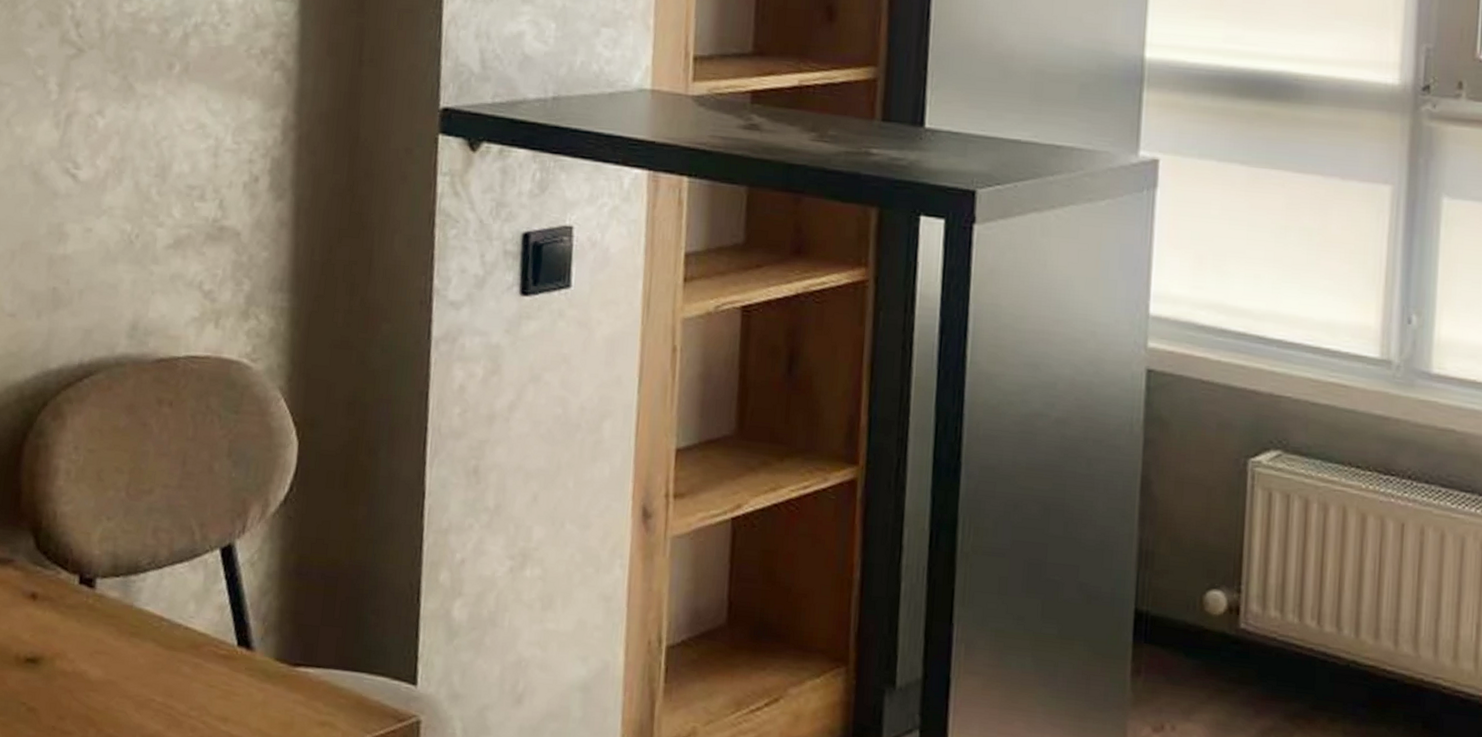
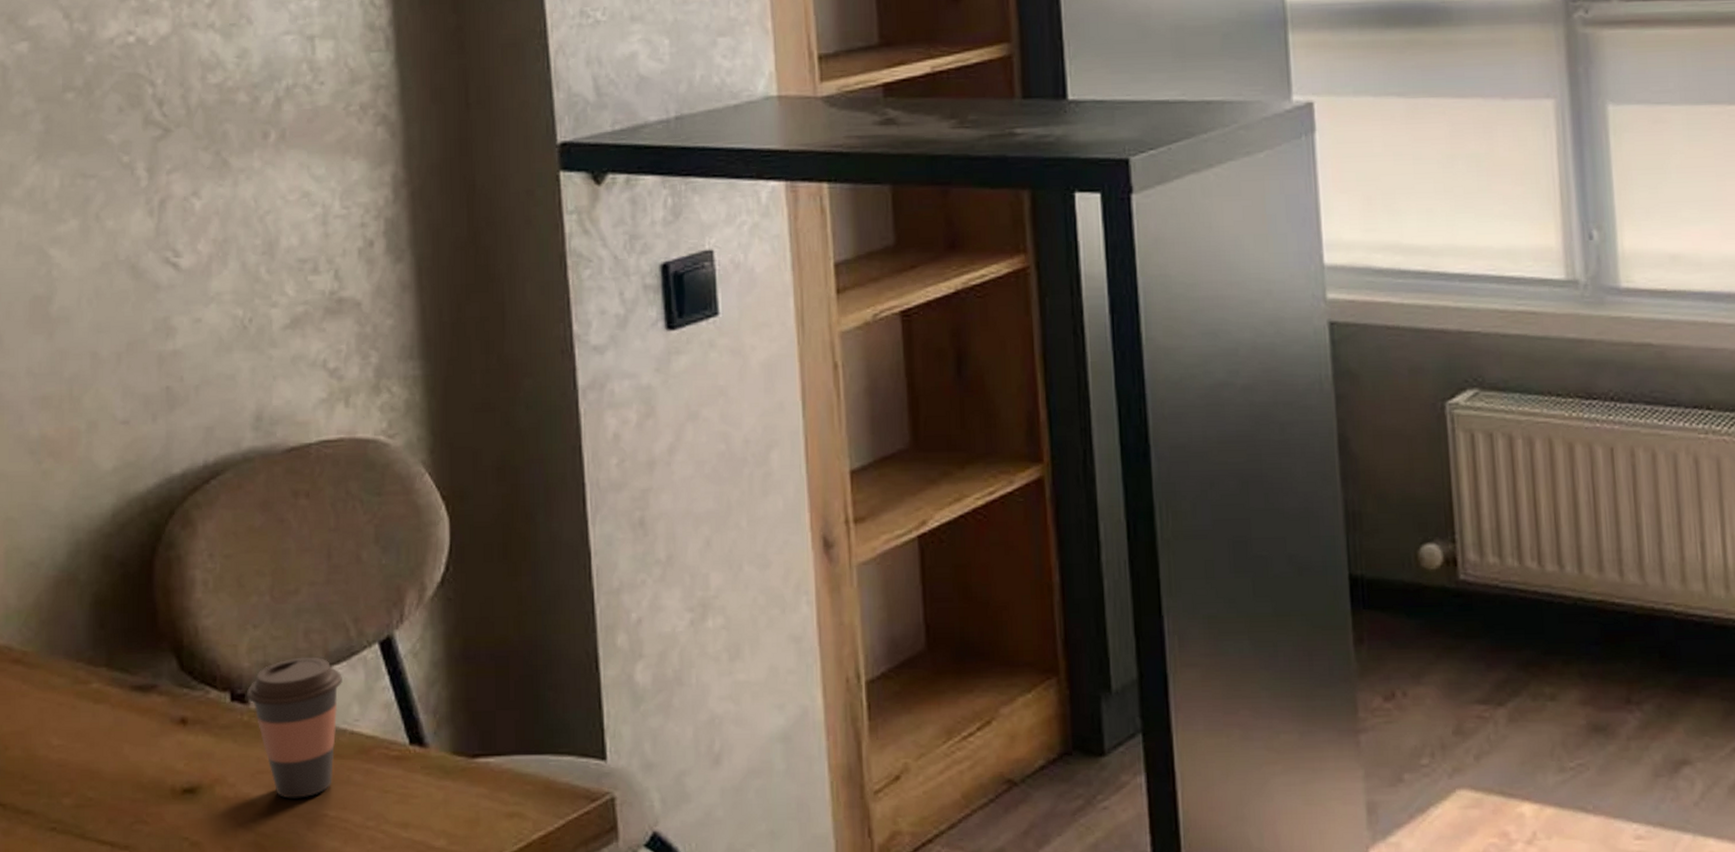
coffee cup: none [93,551,183,682] -> present [246,657,342,799]

